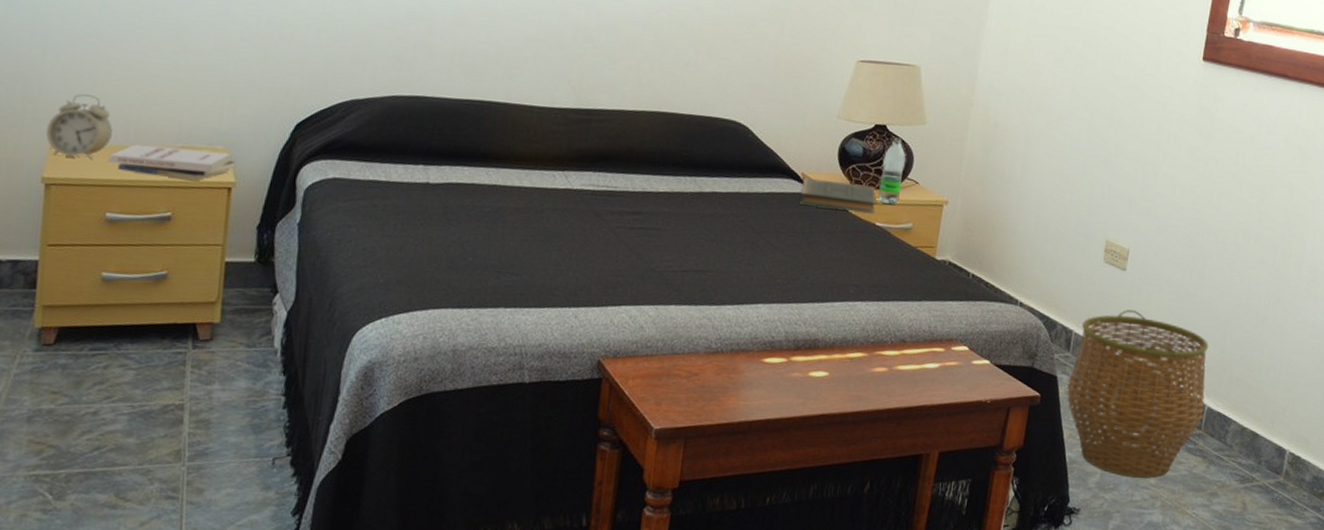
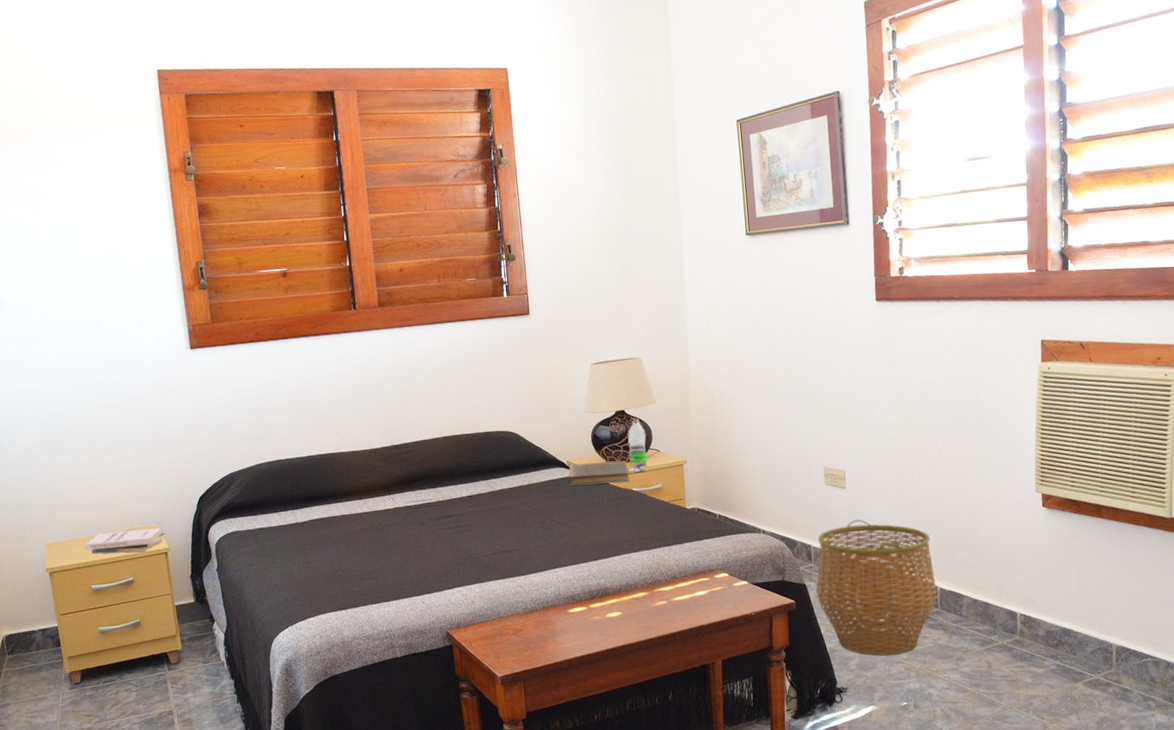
alarm clock: present [45,94,113,159] -> none [40,505,83,552]

